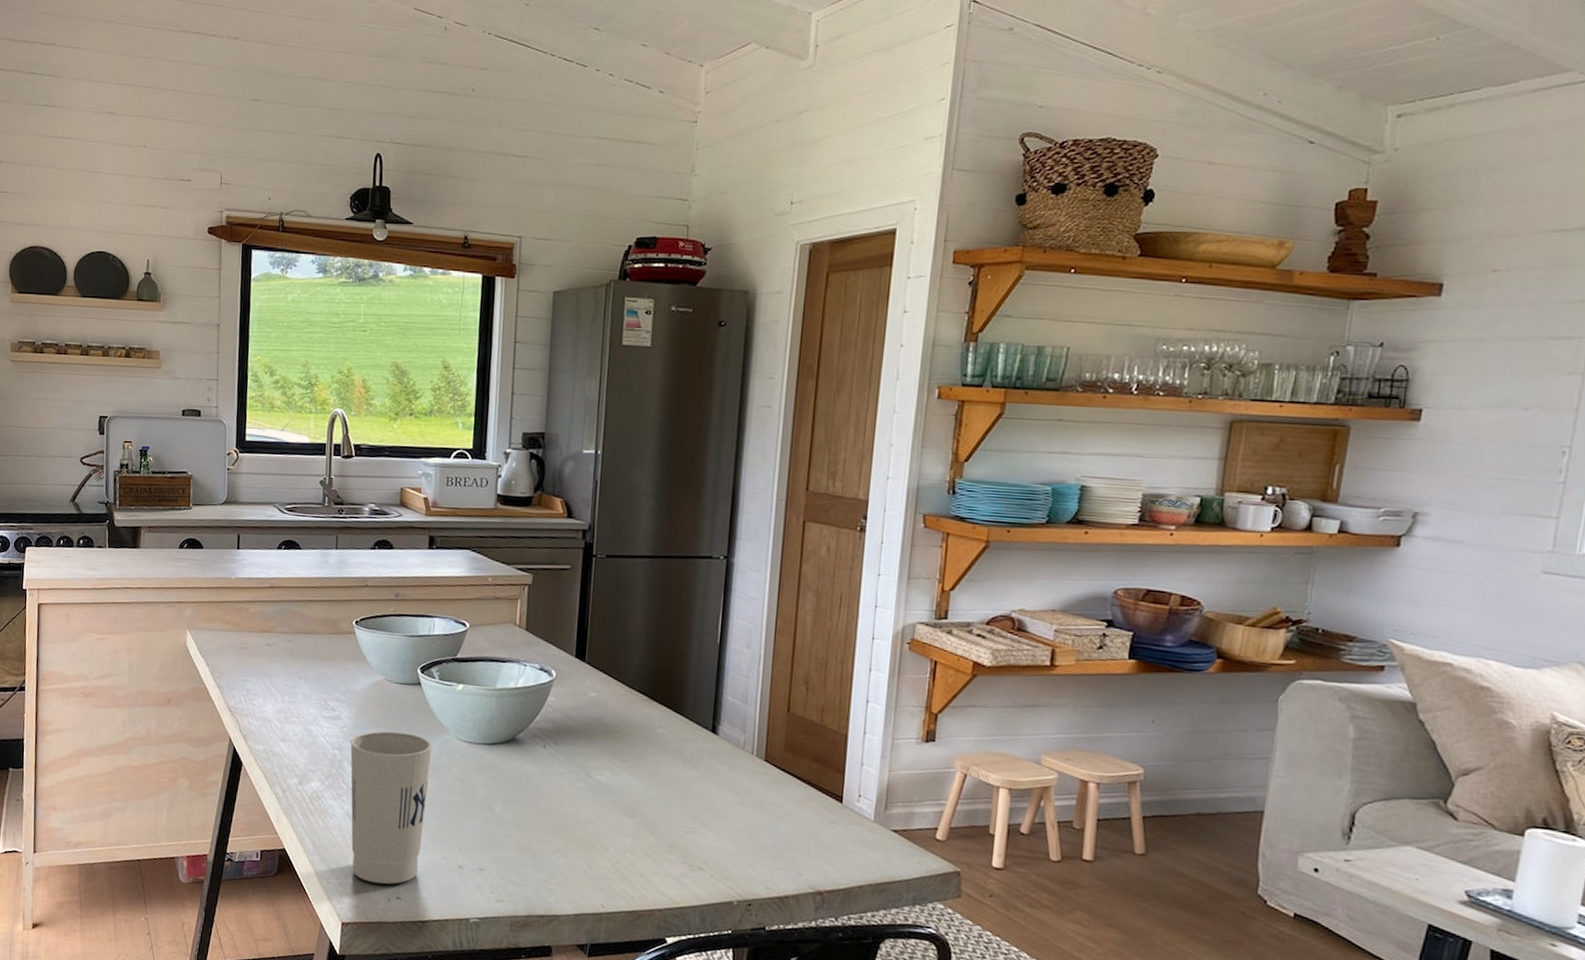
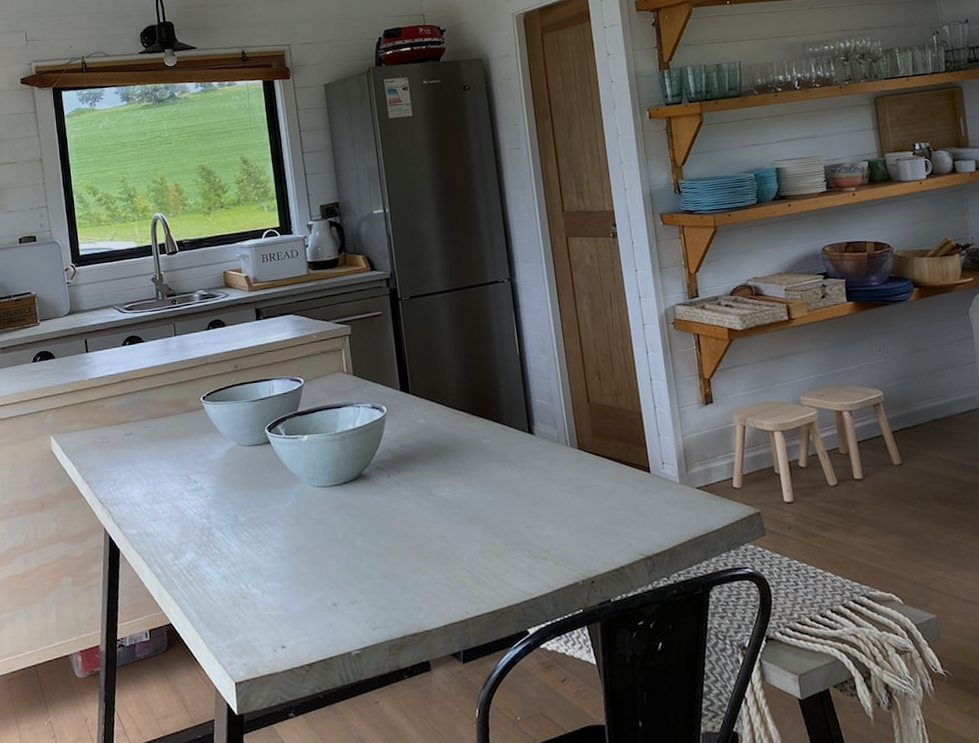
cup: present [350,731,433,885] -> none [215,489,297,638]

